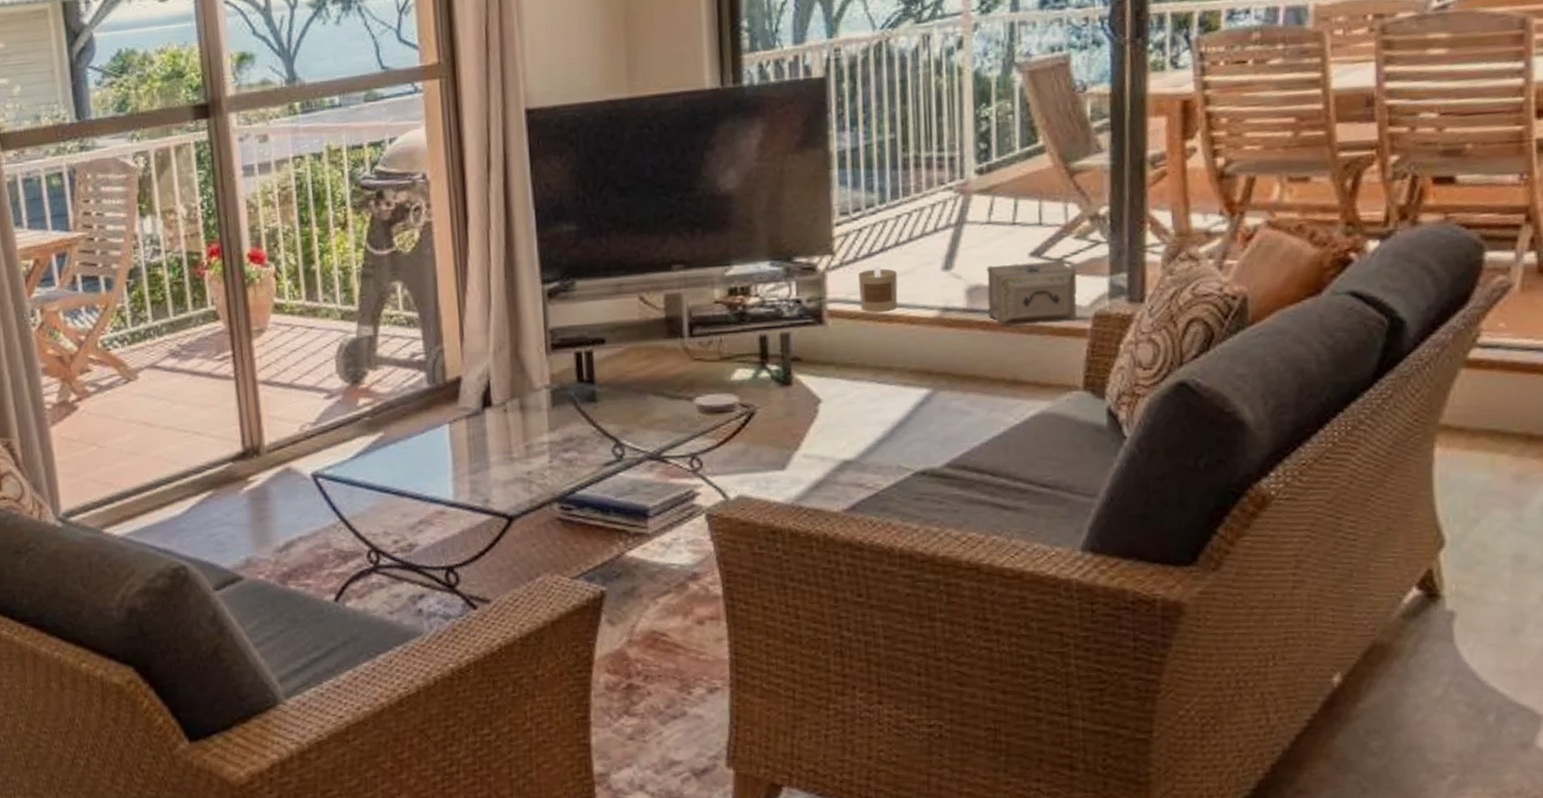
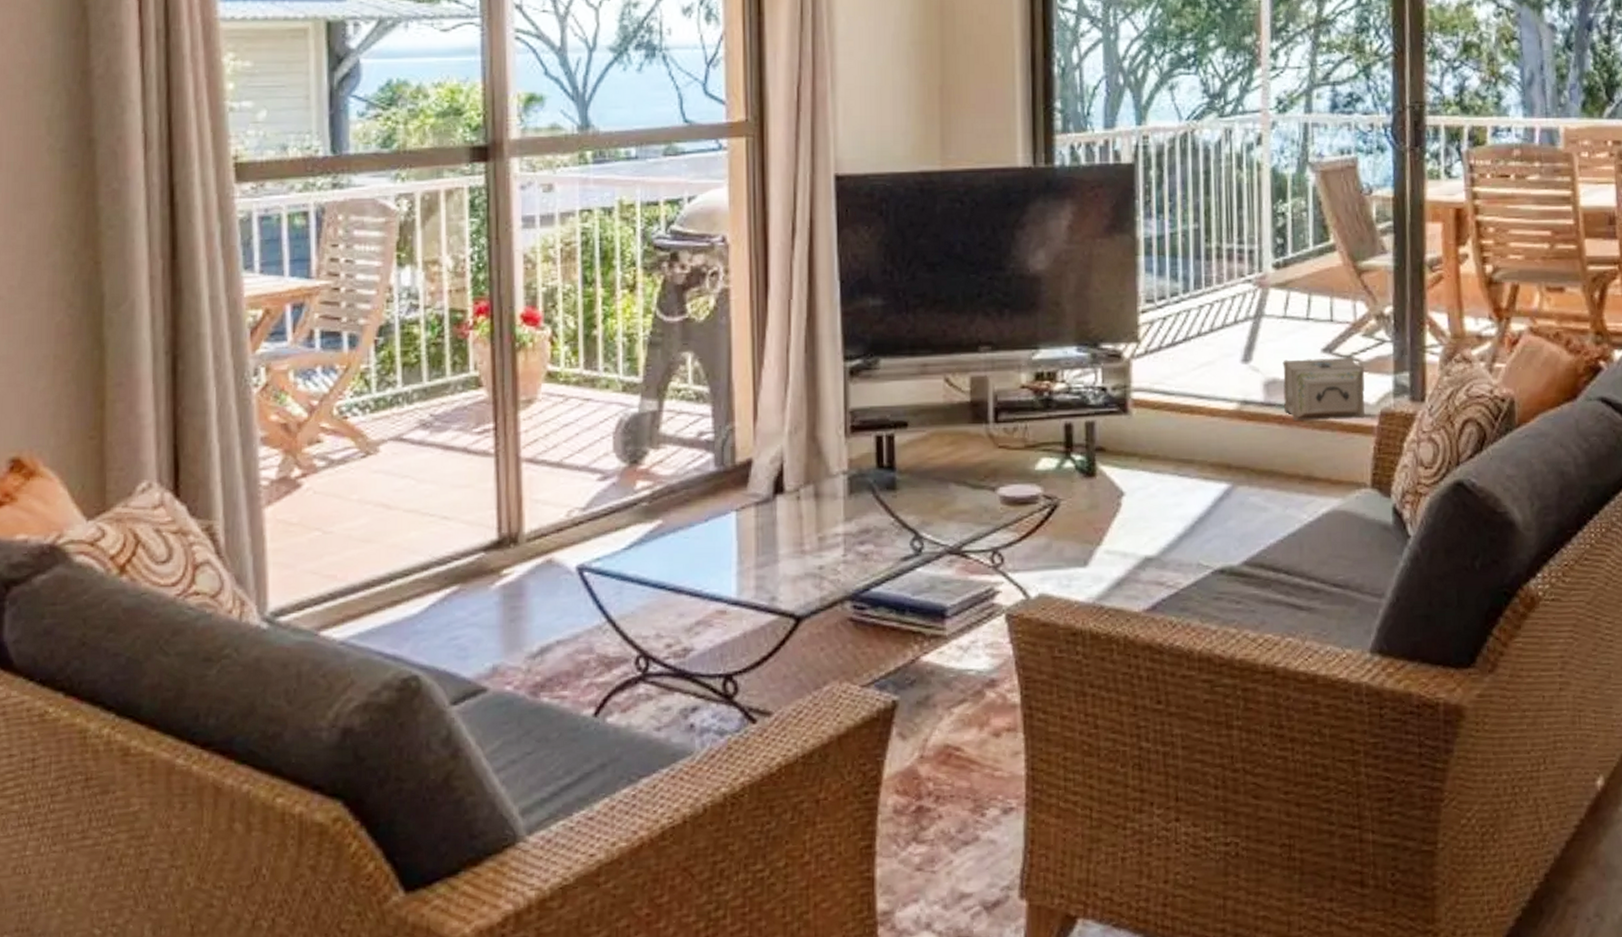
candle: present [858,265,898,313] -> none [1162,355,1200,404]

